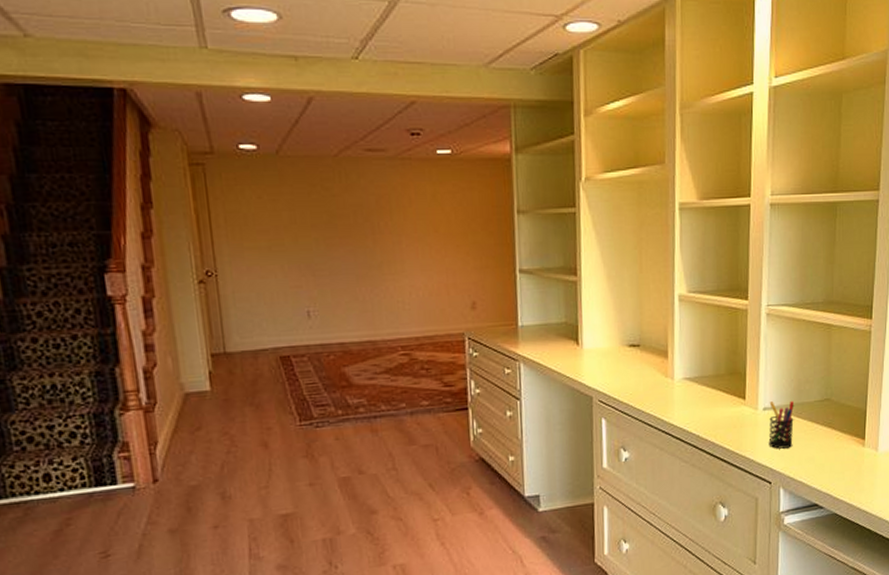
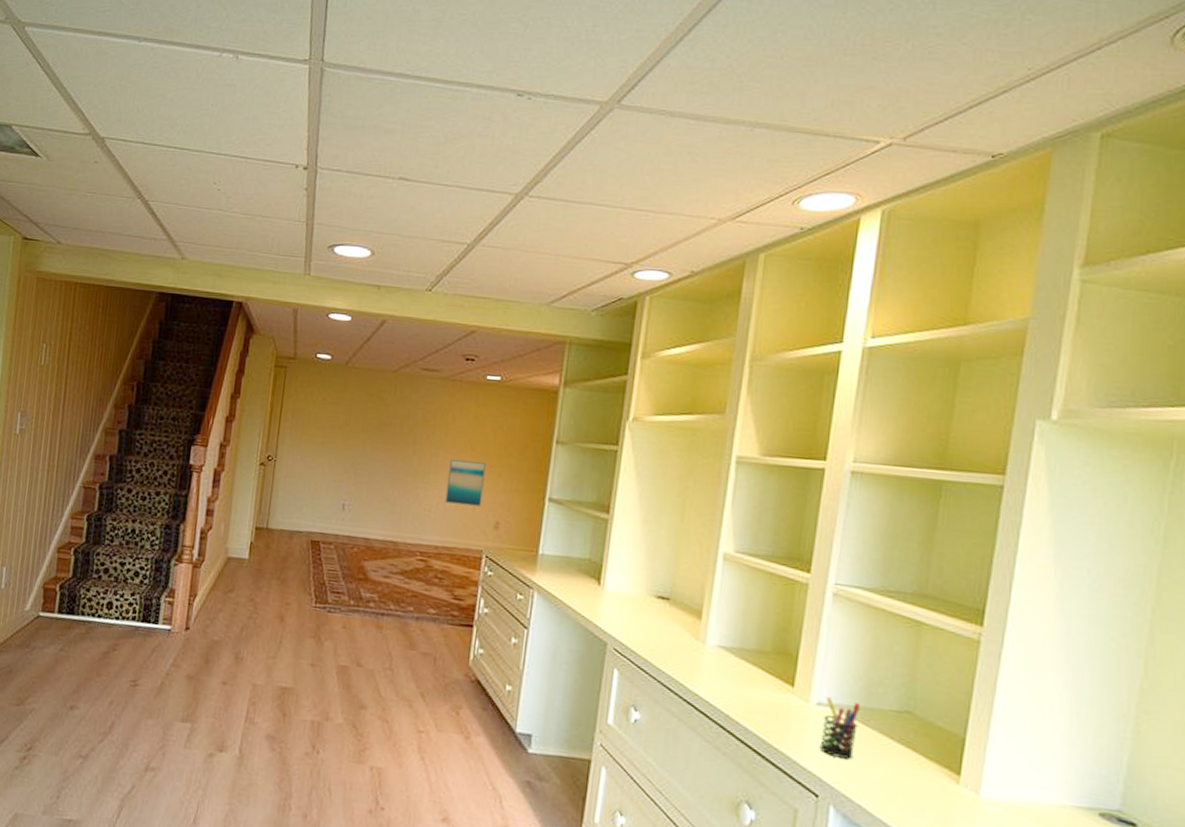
wall art: none [413,243,455,291] -> present [445,459,486,507]

